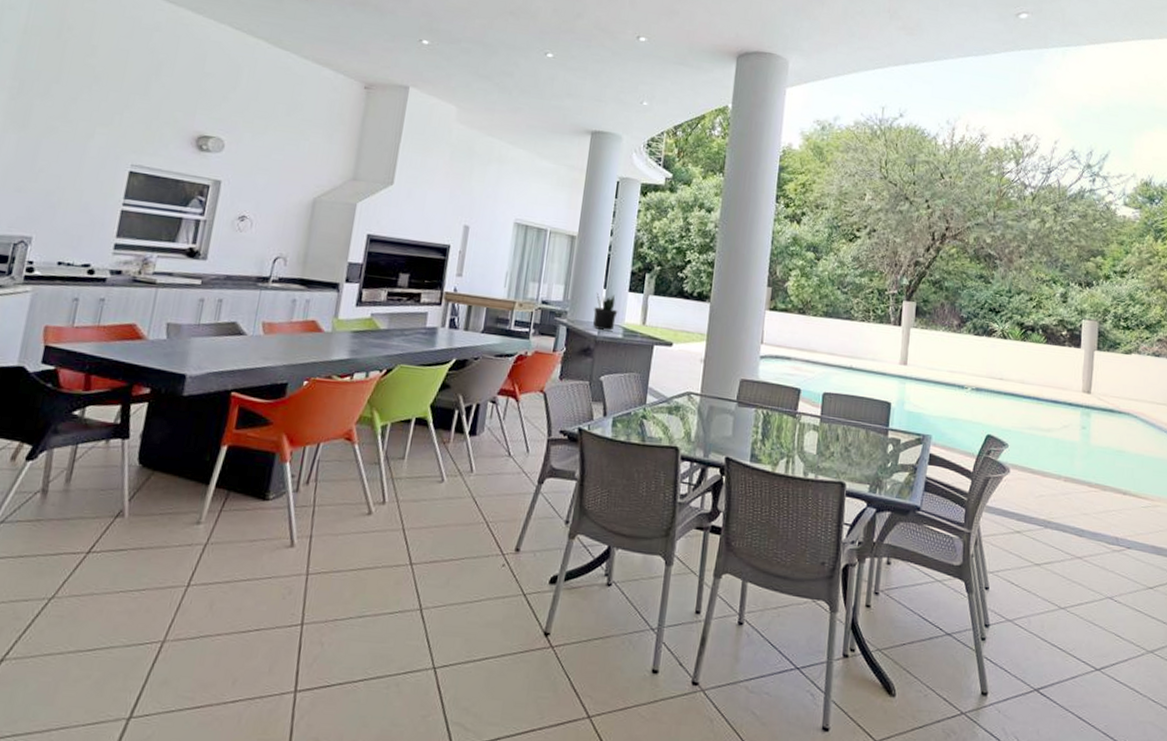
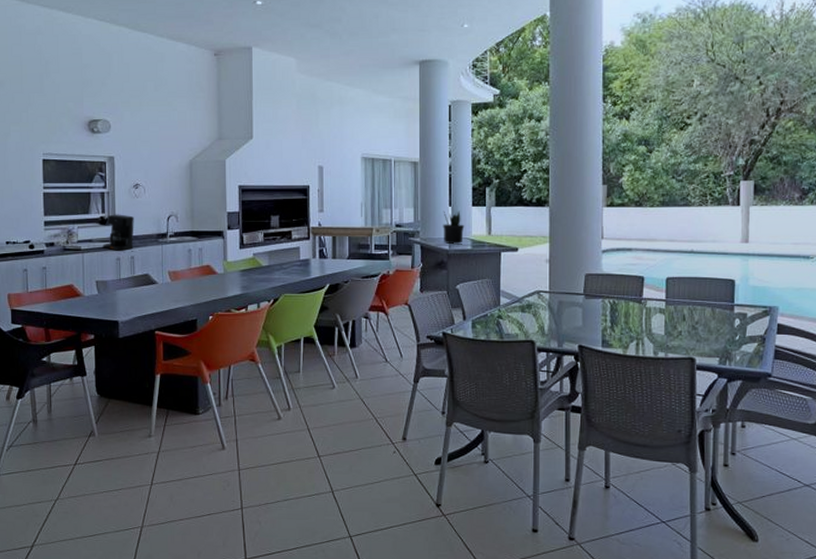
coffee maker: none [184,246,232,292] -> present [102,214,134,251]

